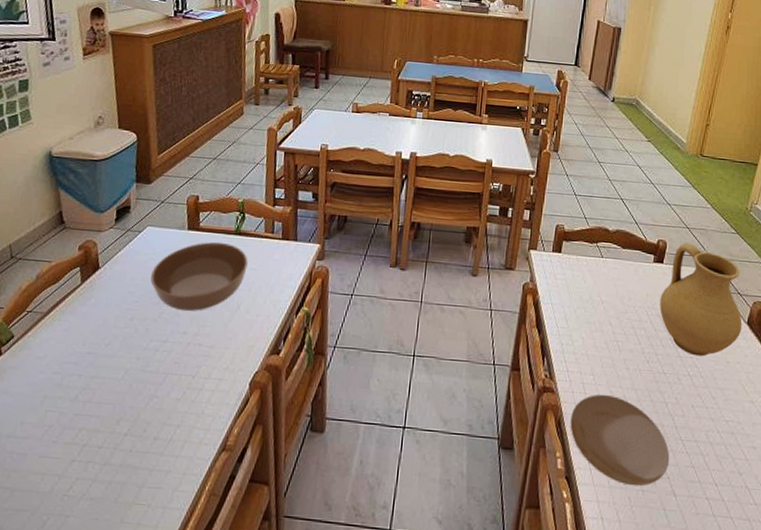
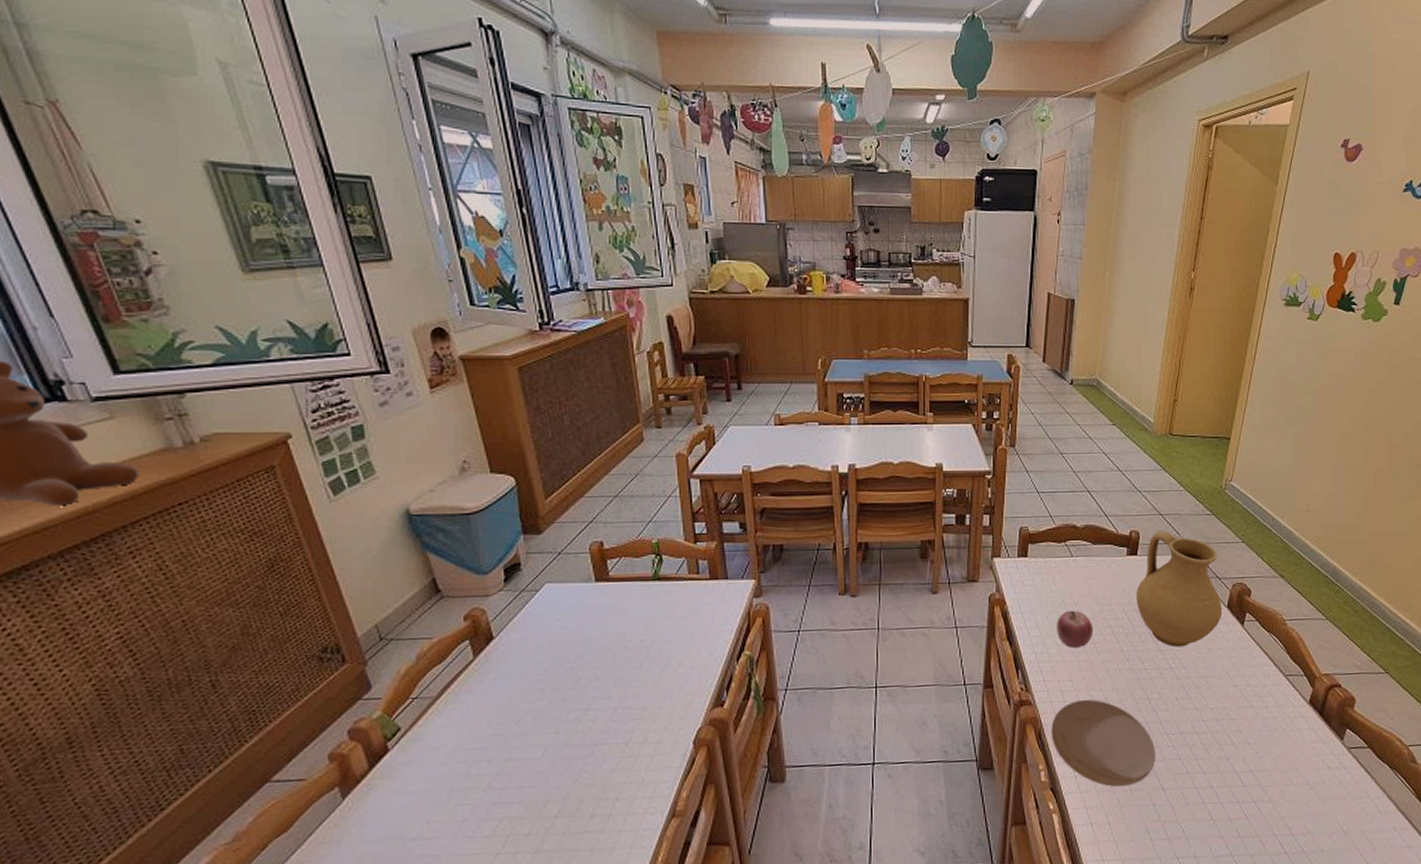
bowl: present [150,242,248,311] -> none [559,592,673,673]
fruit: none [582,307,618,344] -> present [1056,610,1094,648]

